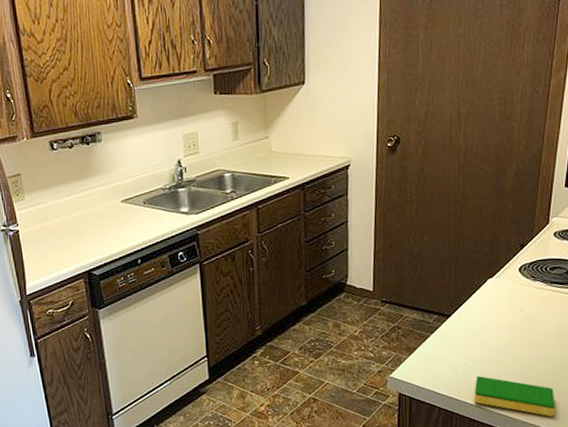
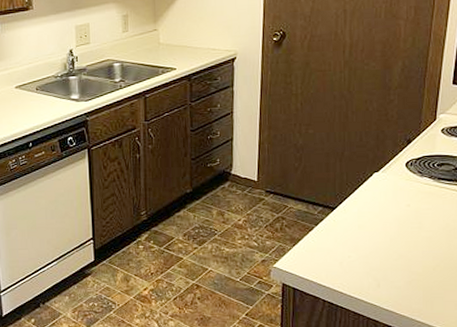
dish sponge: present [474,376,555,417] -> none [359,270,444,315]

